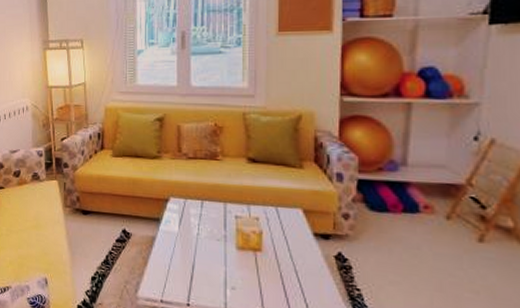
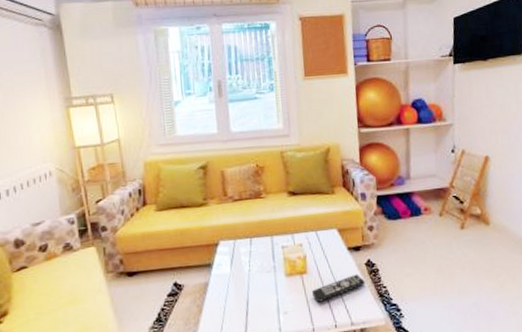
remote control: none [265,265,332,287] -> present [311,274,365,302]

